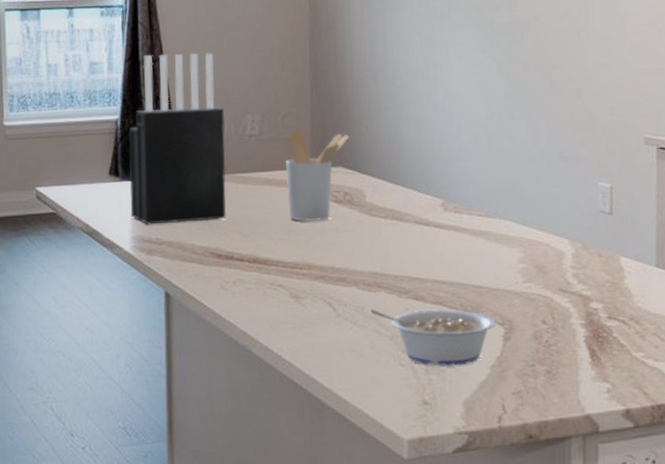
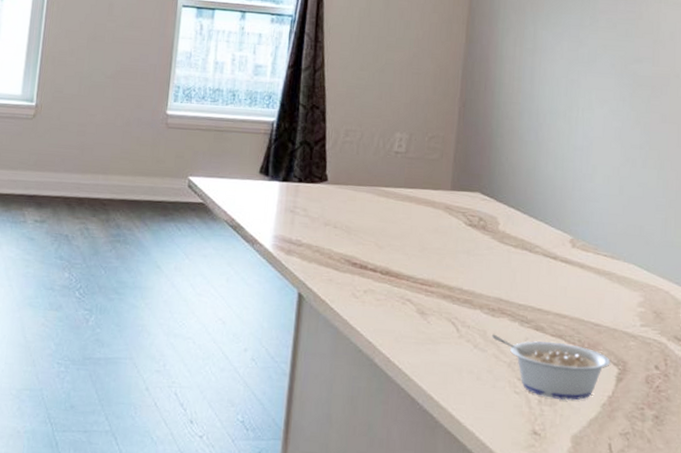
knife block: present [129,52,227,225] -> none [275,64,375,230]
utensil holder: present [285,129,350,222] -> none [424,152,490,243]

